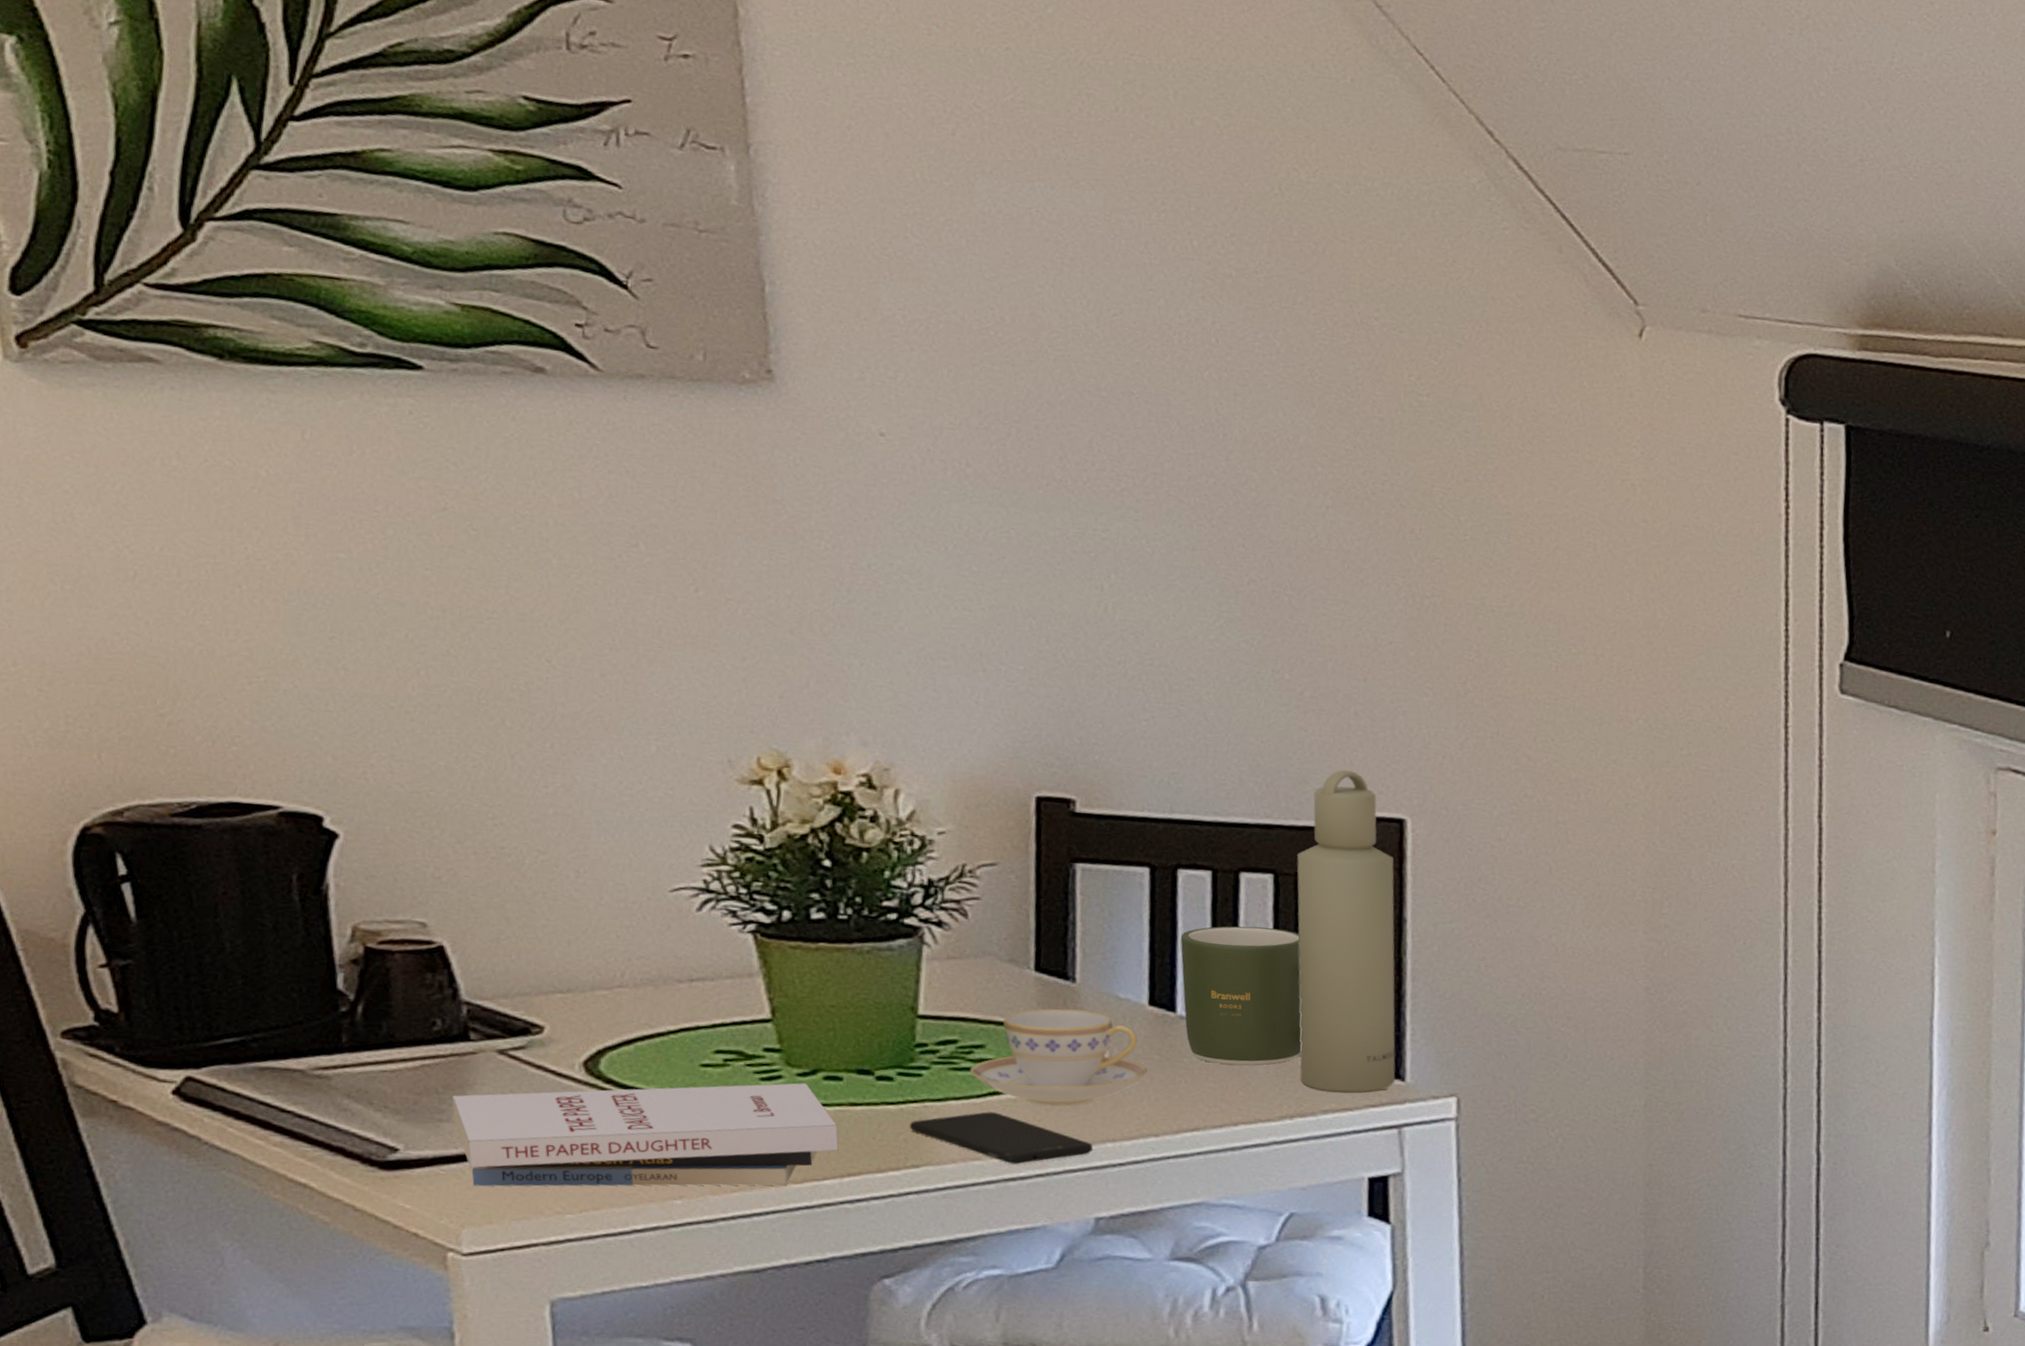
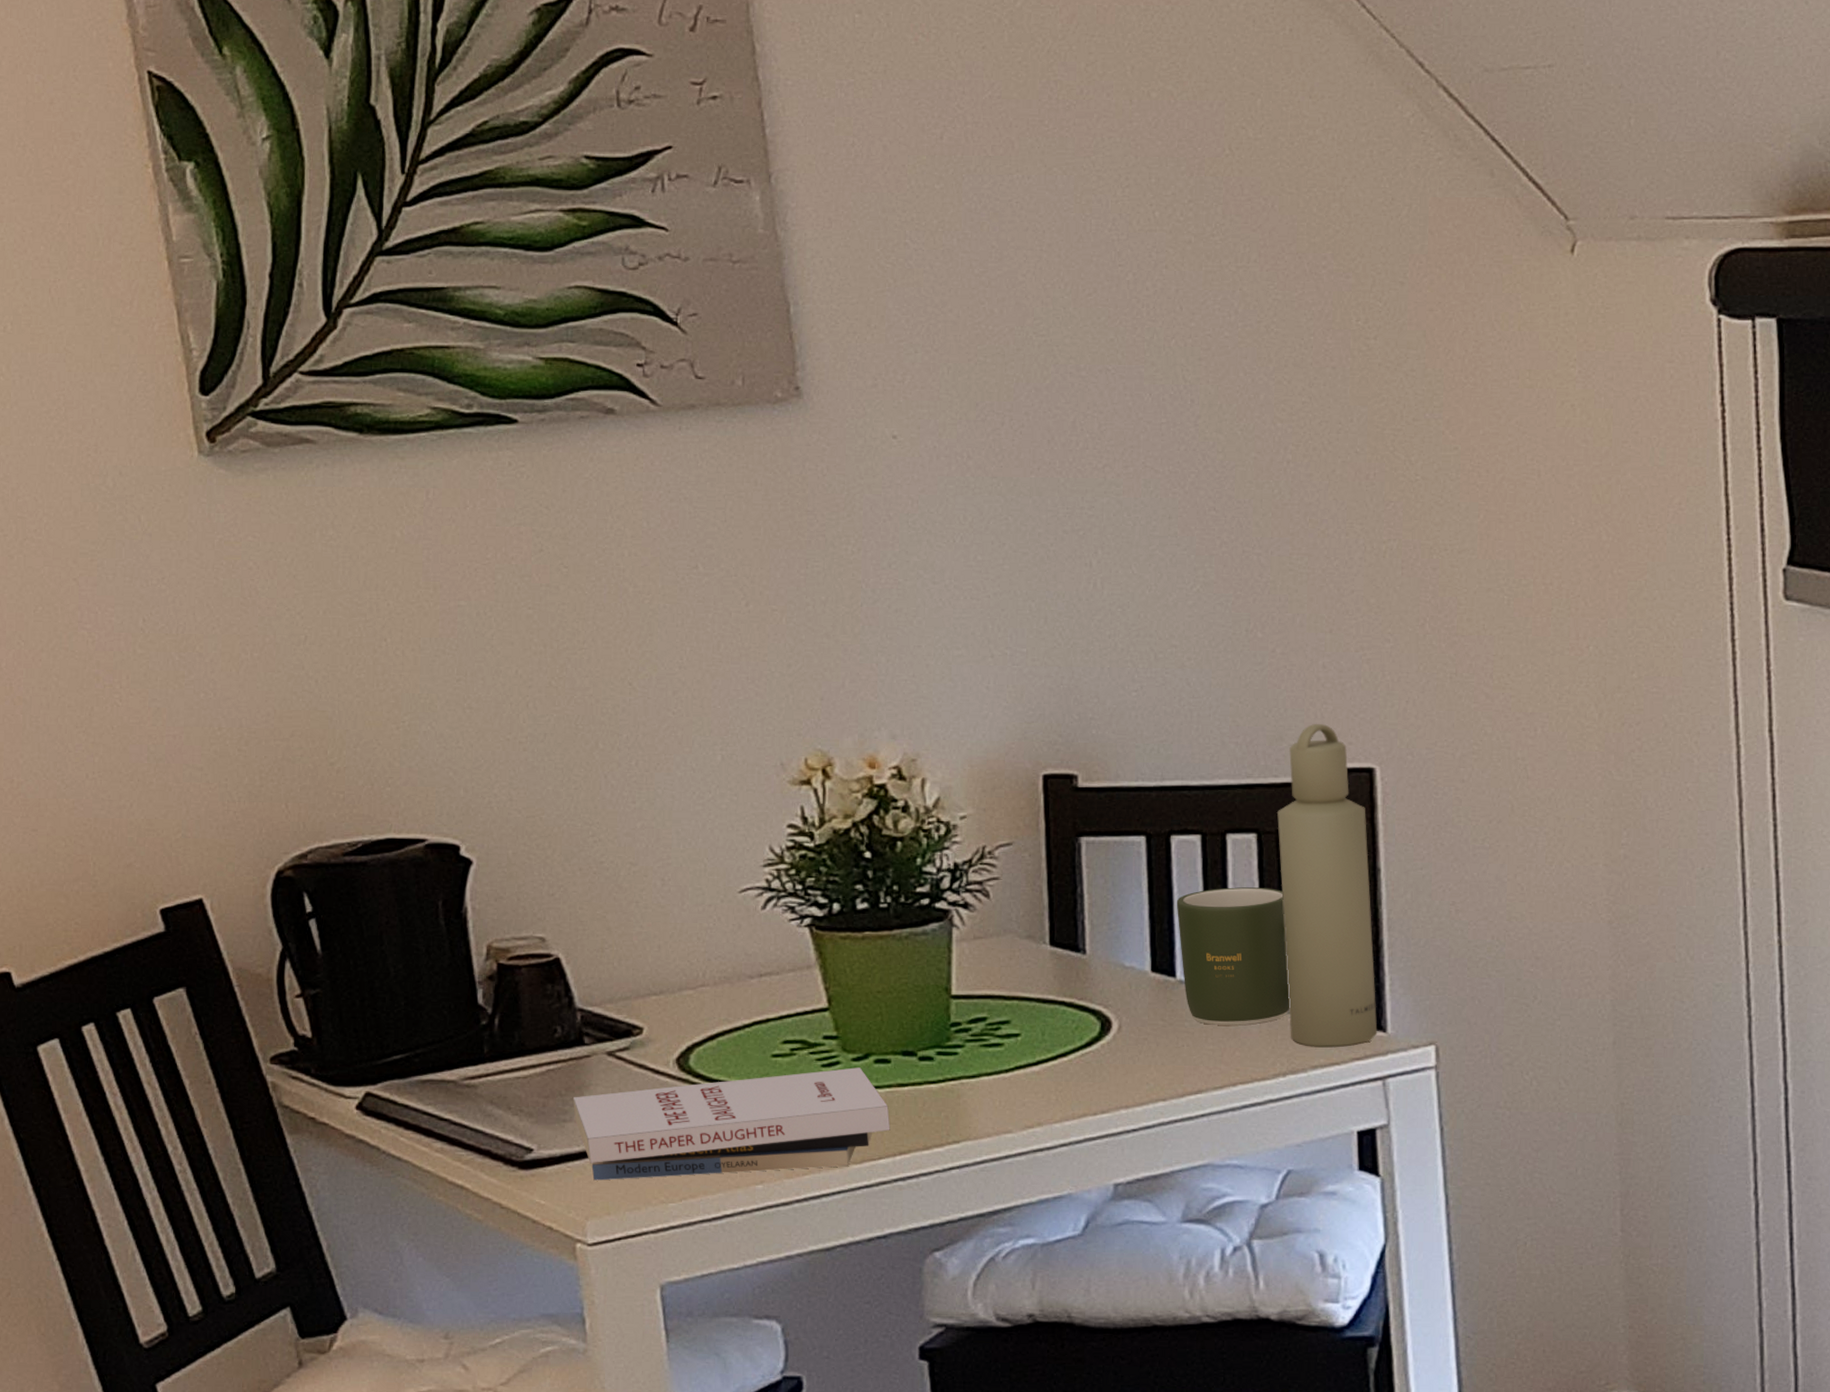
smartphone: present [909,1111,1094,1165] -> none [949,1085,1110,1135]
teacup: present [970,1008,1148,1106] -> none [999,980,1153,1075]

